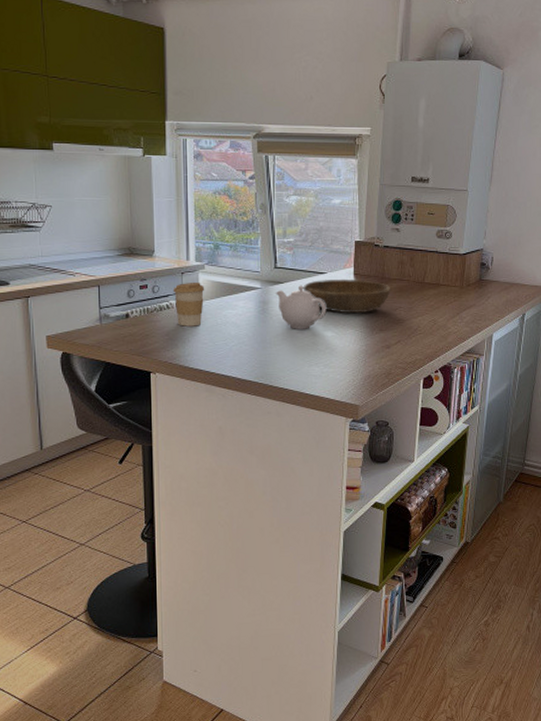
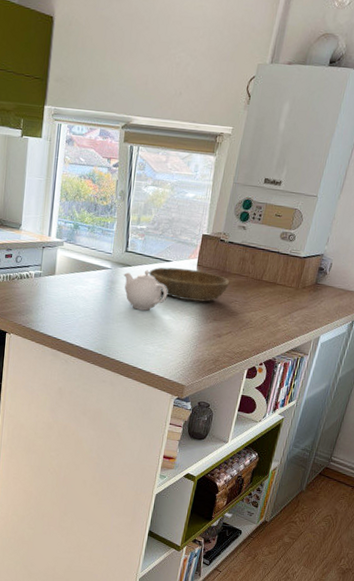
coffee cup: present [173,283,205,327] -> none [33,256,62,297]

